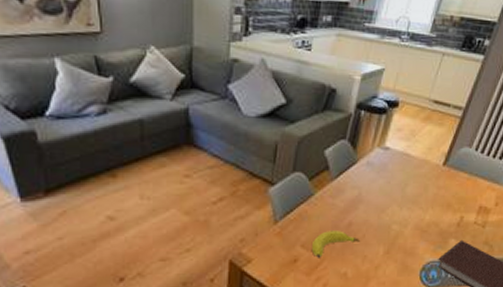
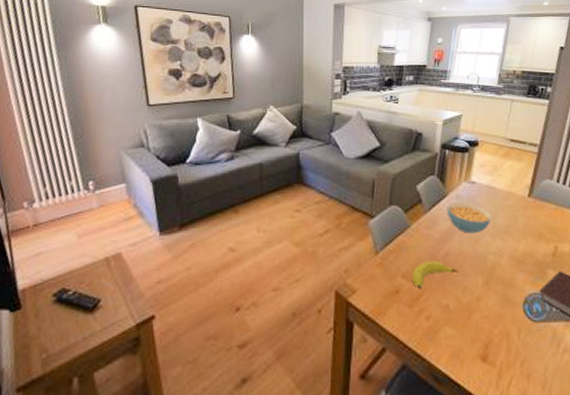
cereal bowl: none [355,170,402,203] -> present [446,202,492,234]

